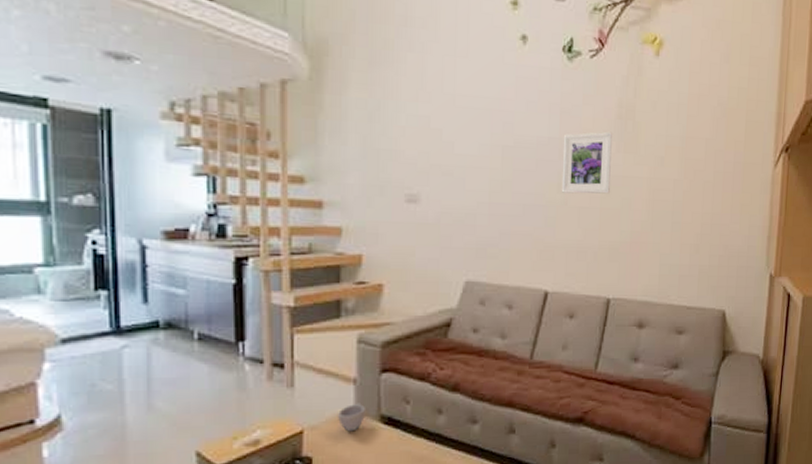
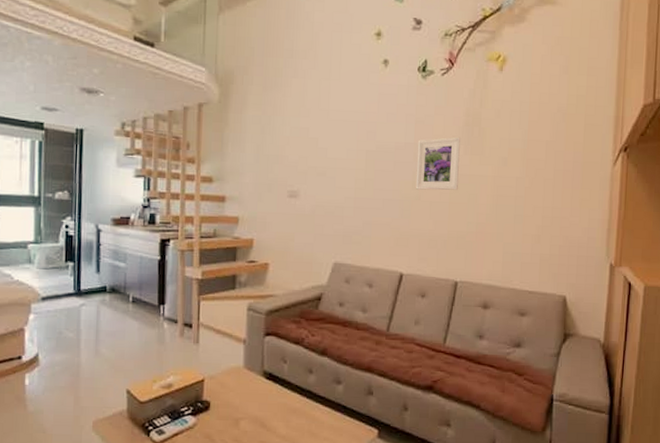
cup: present [338,403,367,432] -> none [231,359,253,383]

